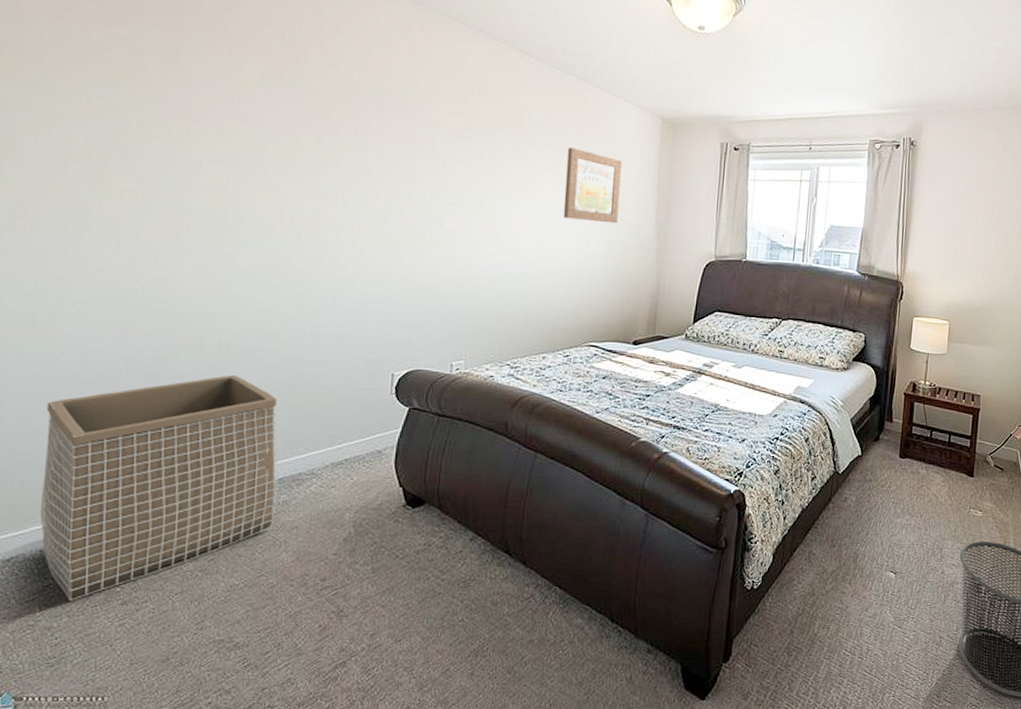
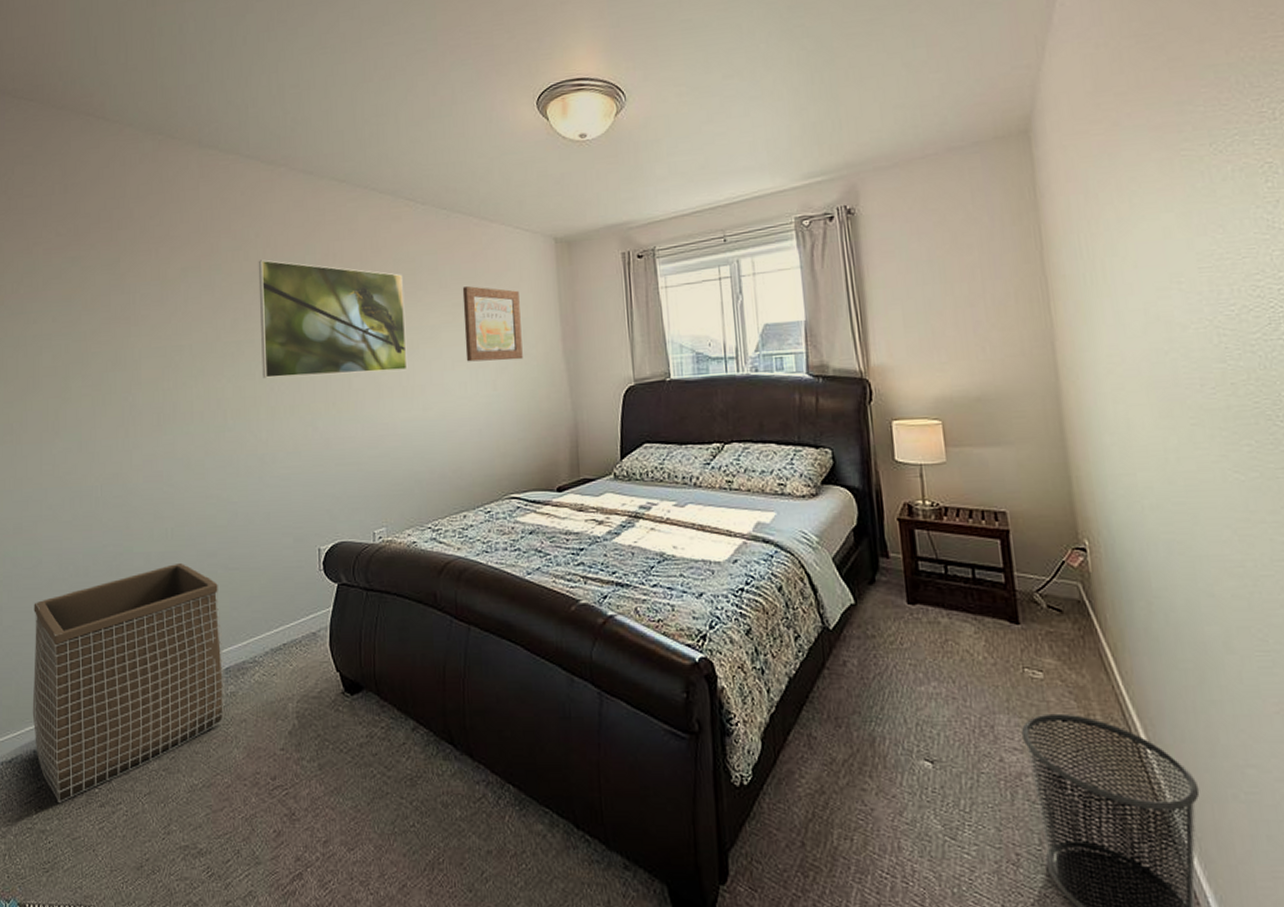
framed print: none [346,82,509,218] -> present [258,259,408,378]

